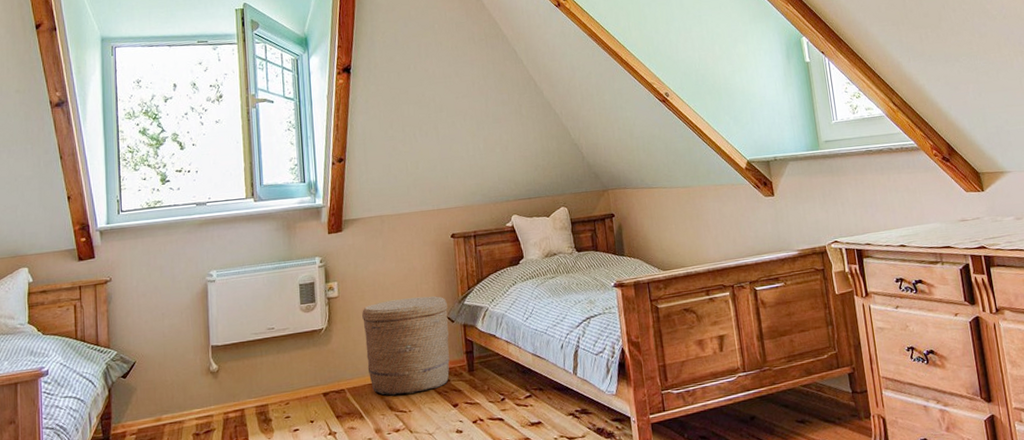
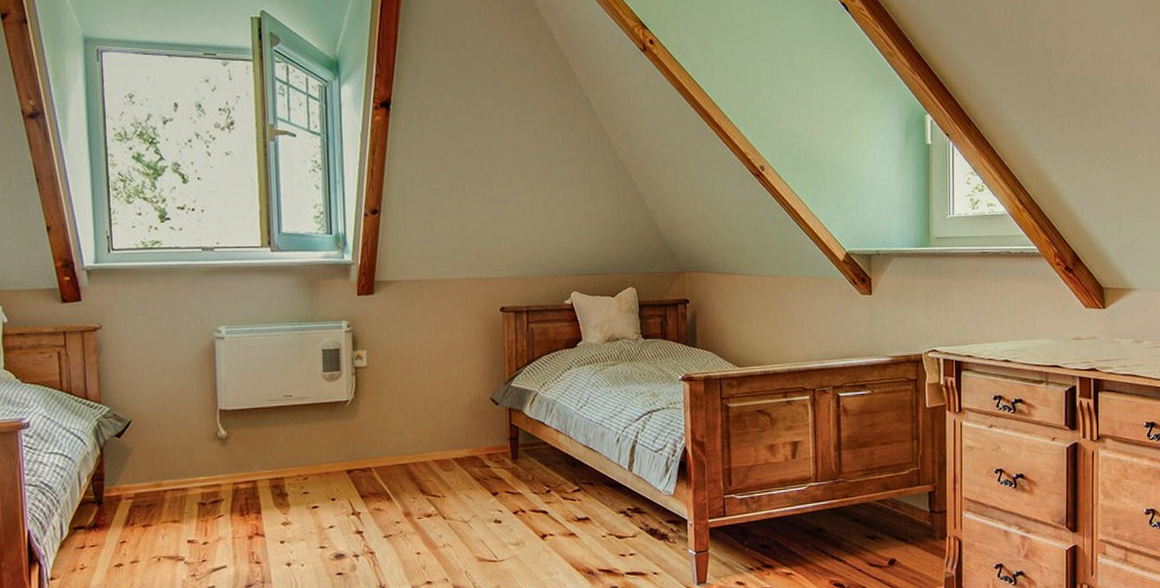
woven basket: present [362,296,450,396] -> none [394,374,492,479]

